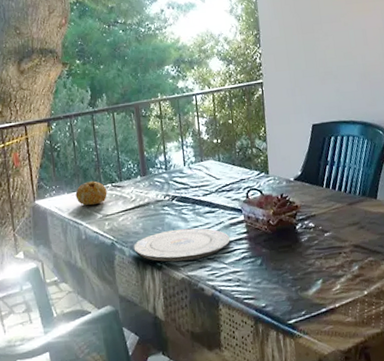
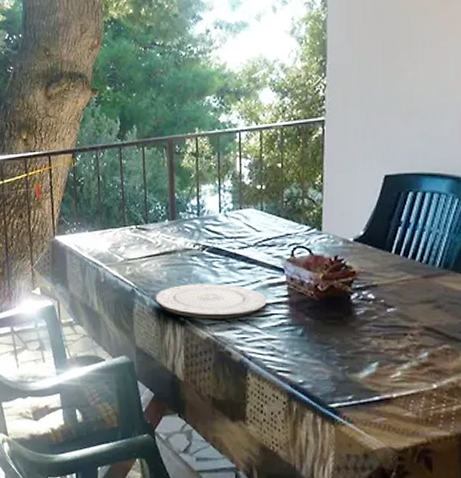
fruit: present [75,181,107,206] -> none [97,220,131,247]

